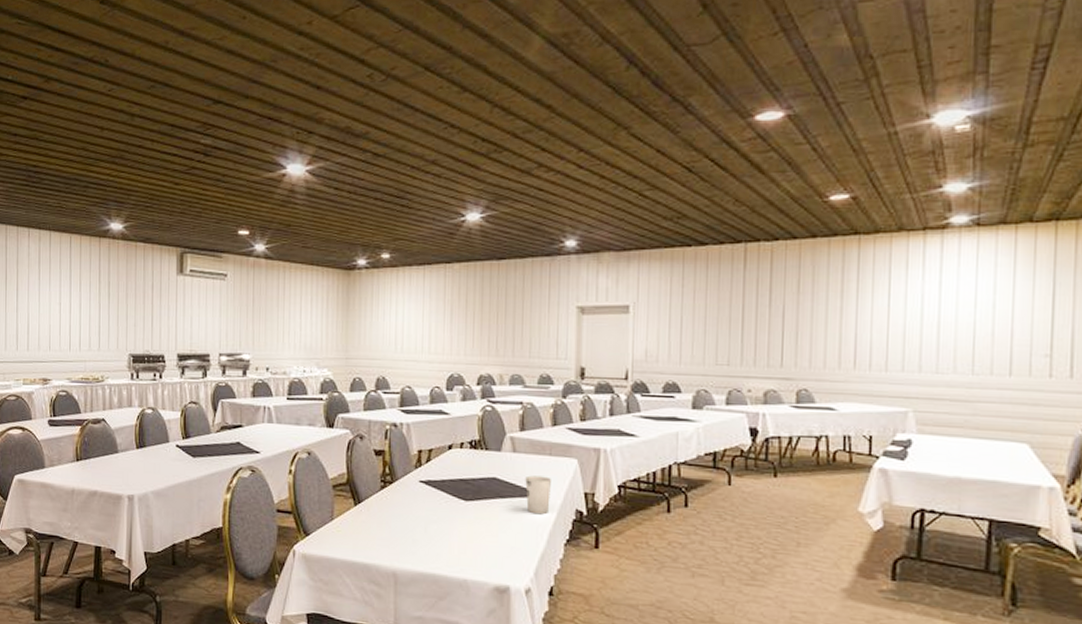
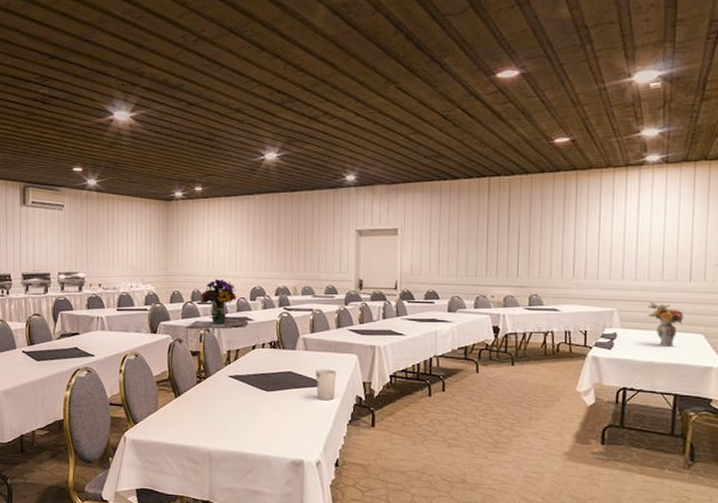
flower arrangement: none [369,363,444,424] -> present [186,278,249,329]
flower arrangement: none [952,401,1001,458] -> present [647,301,684,346]

